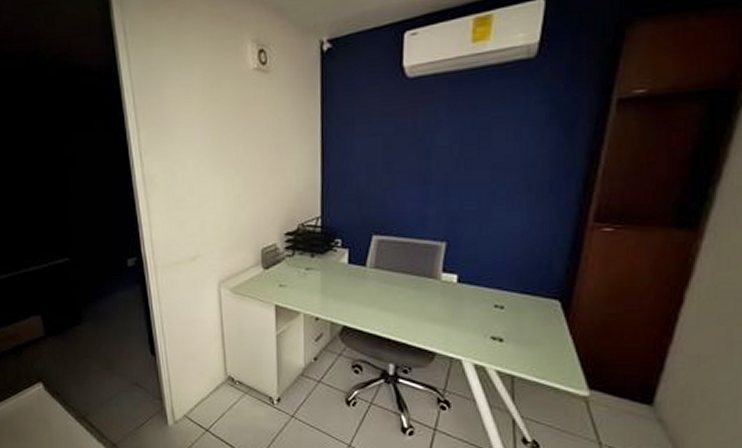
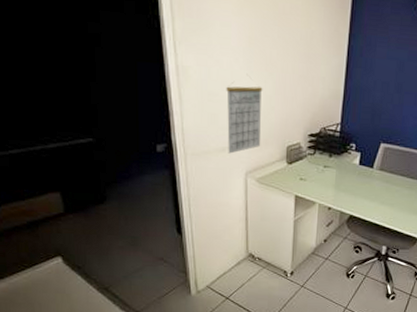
calendar: none [193,184,233,263] -> present [226,81,263,154]

